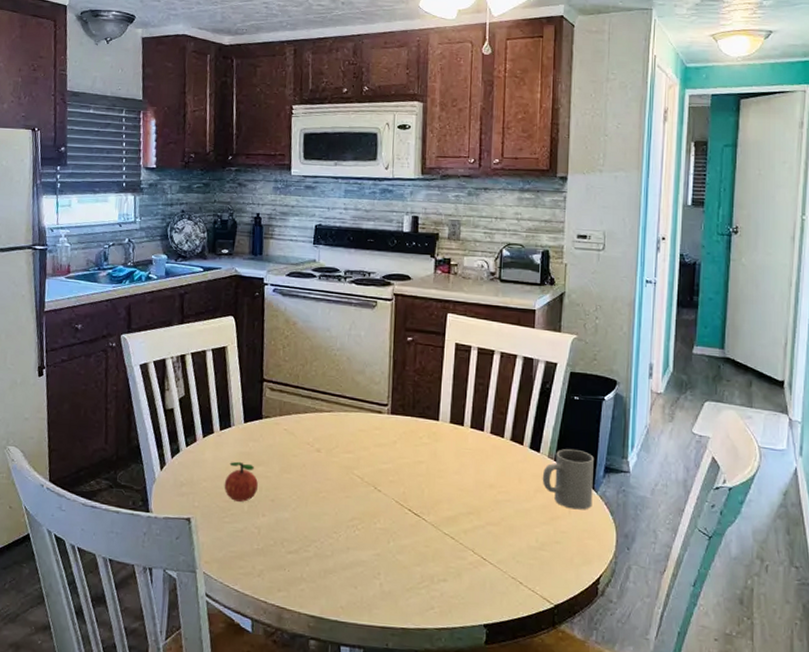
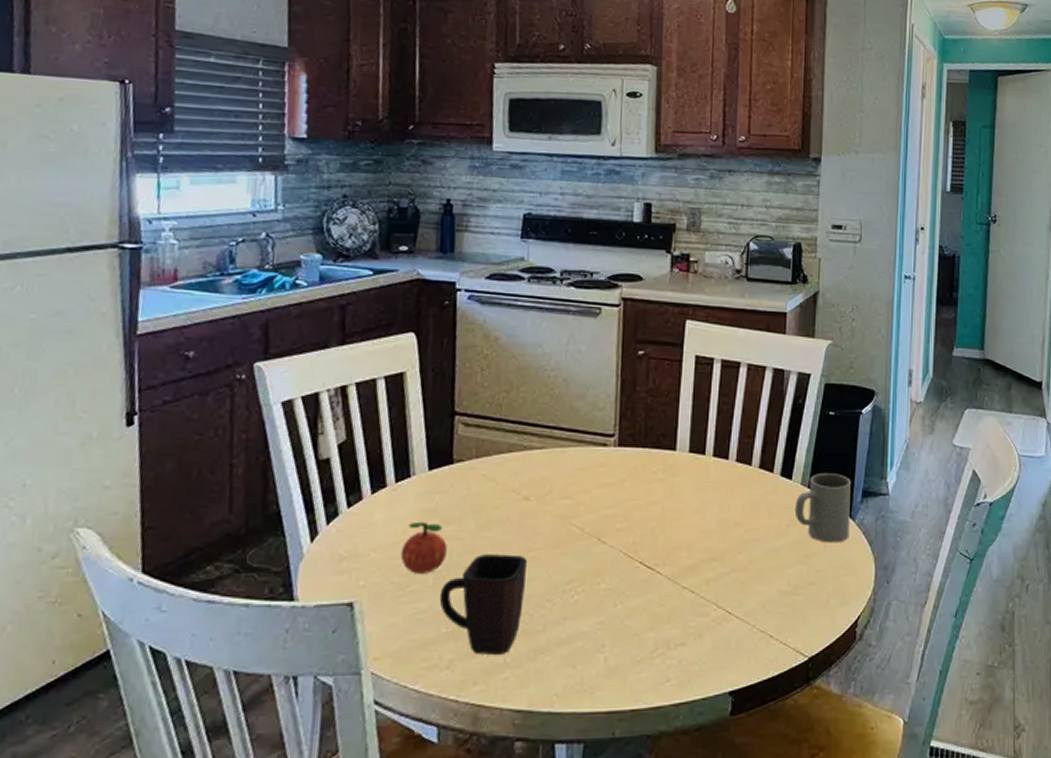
mug: none [252,491,318,571] -> present [439,554,527,656]

